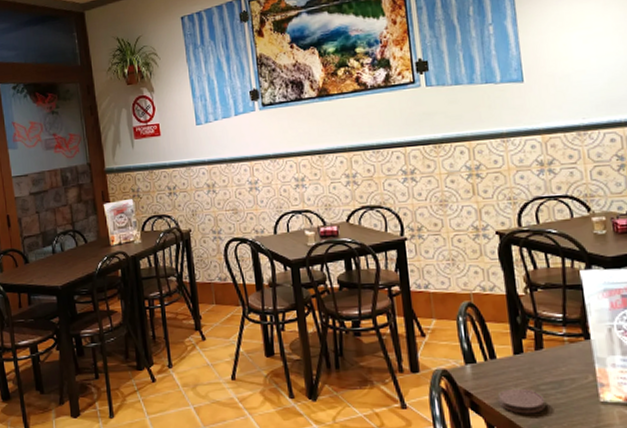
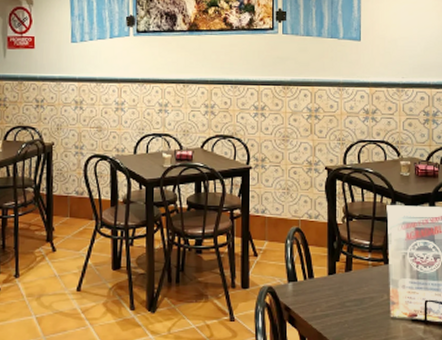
coaster: present [497,388,546,414] -> none [311,304,348,327]

